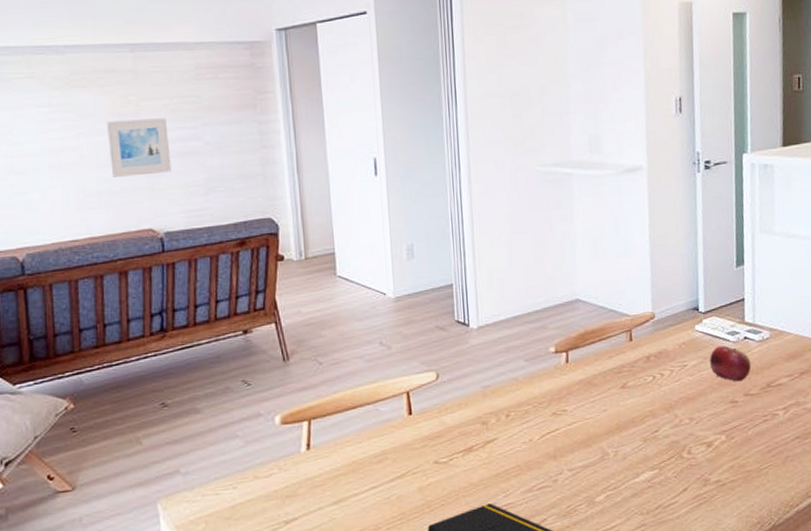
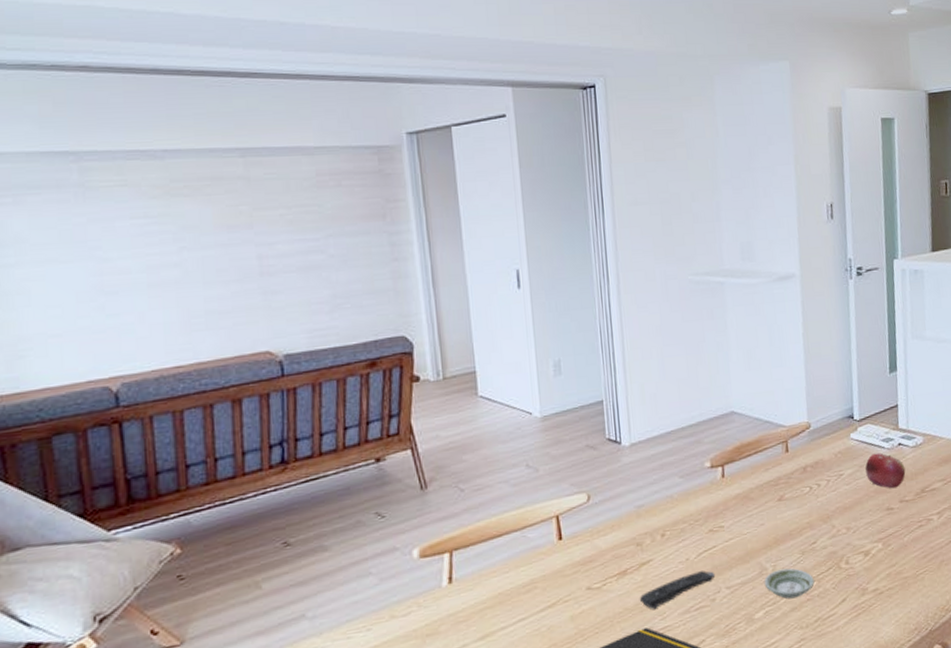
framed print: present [106,118,171,177] -> none [214,229,291,296]
remote control: none [483,452,558,487] -> present [639,570,715,611]
saucer: none [605,454,656,485] -> present [764,568,815,599]

